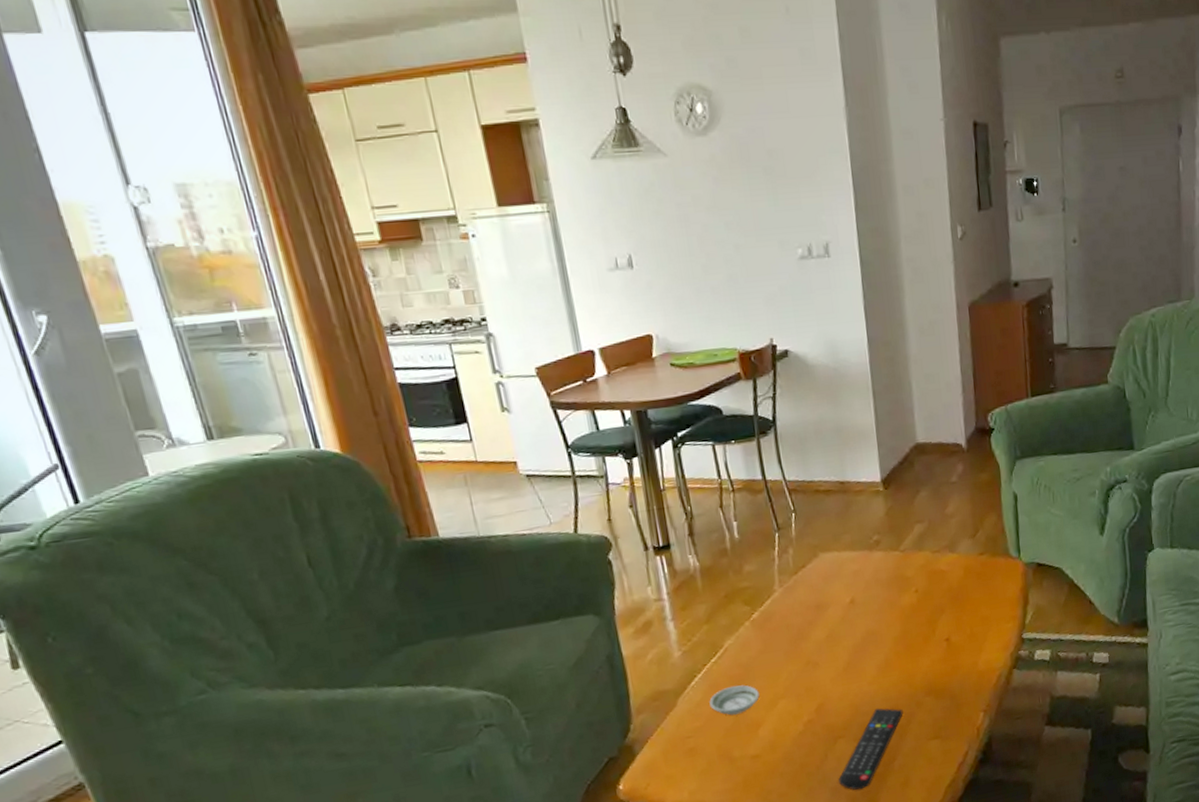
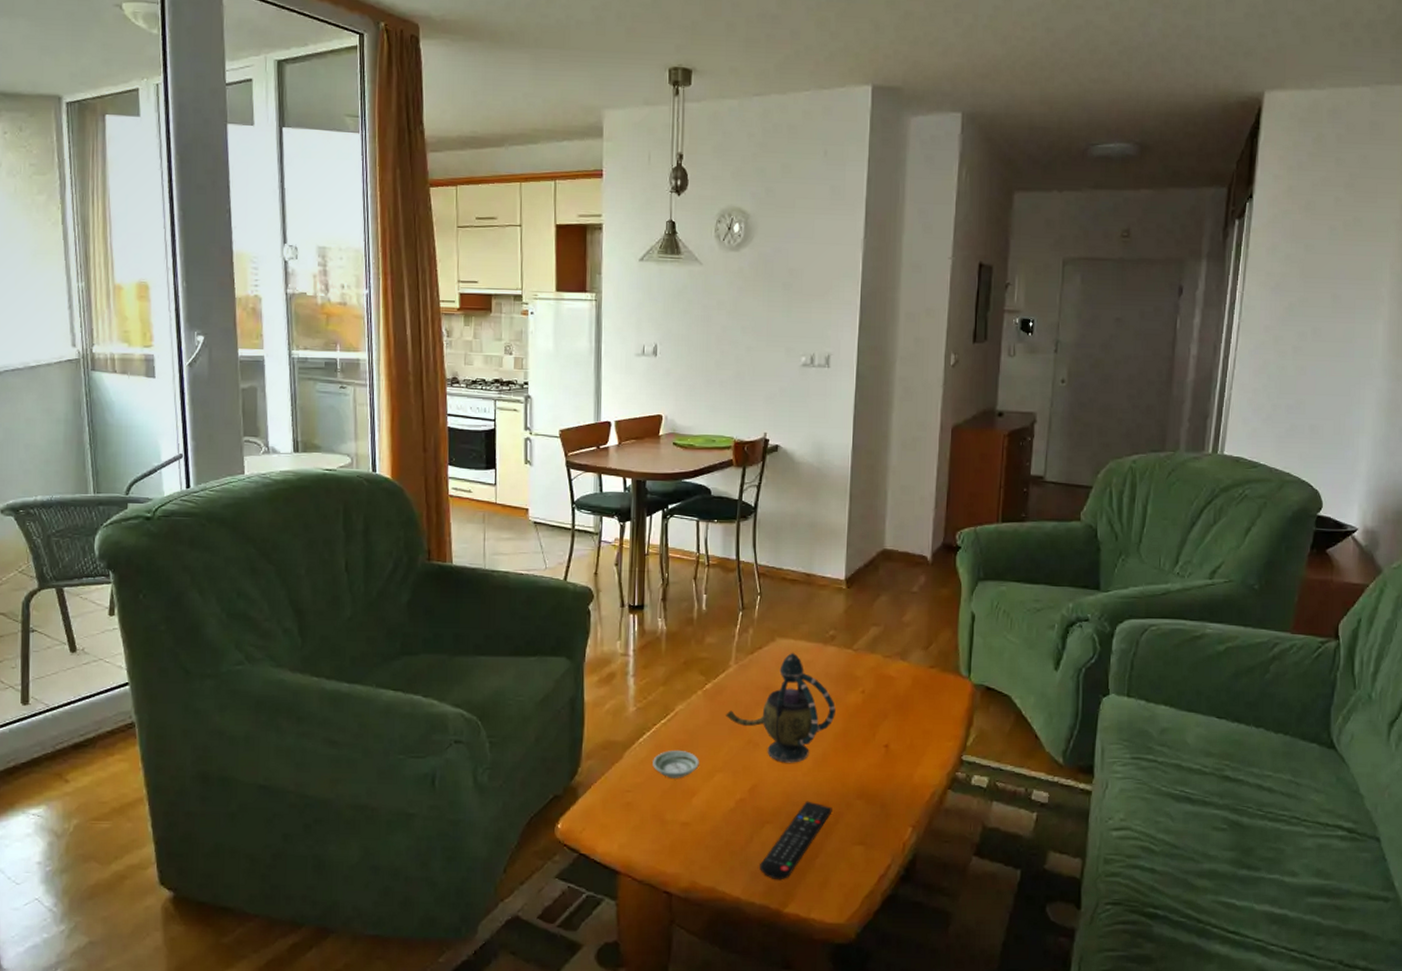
teapot: none [779,564,892,677] -> present [726,652,836,763]

